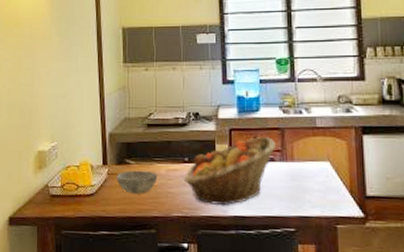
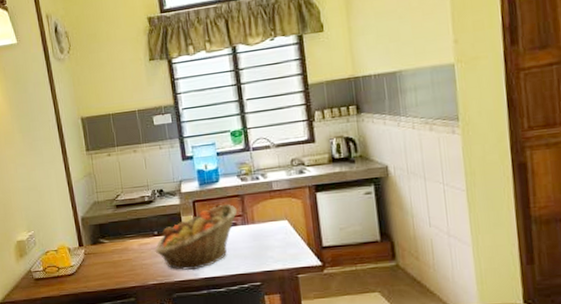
bowl: present [116,170,158,194] -> none [93,247,131,269]

